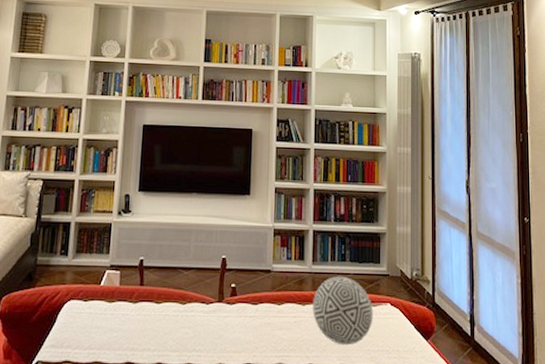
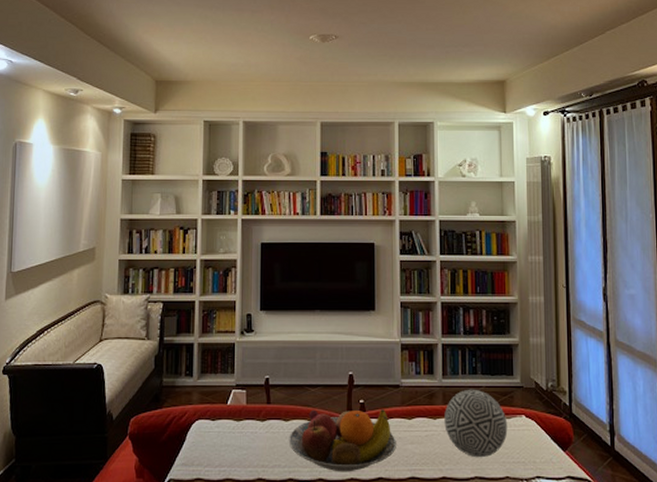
fruit bowl: none [159,292,265,358] -> present [288,409,396,472]

